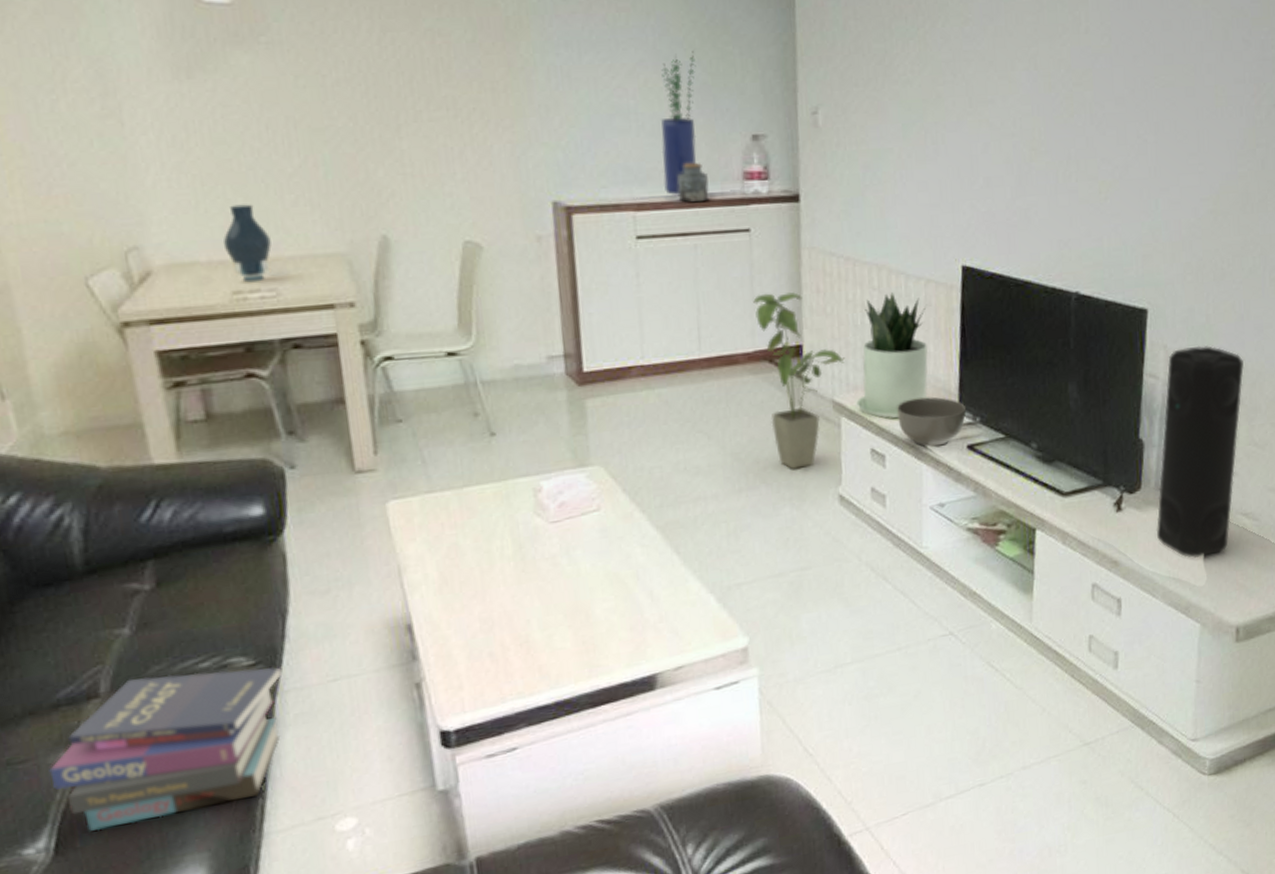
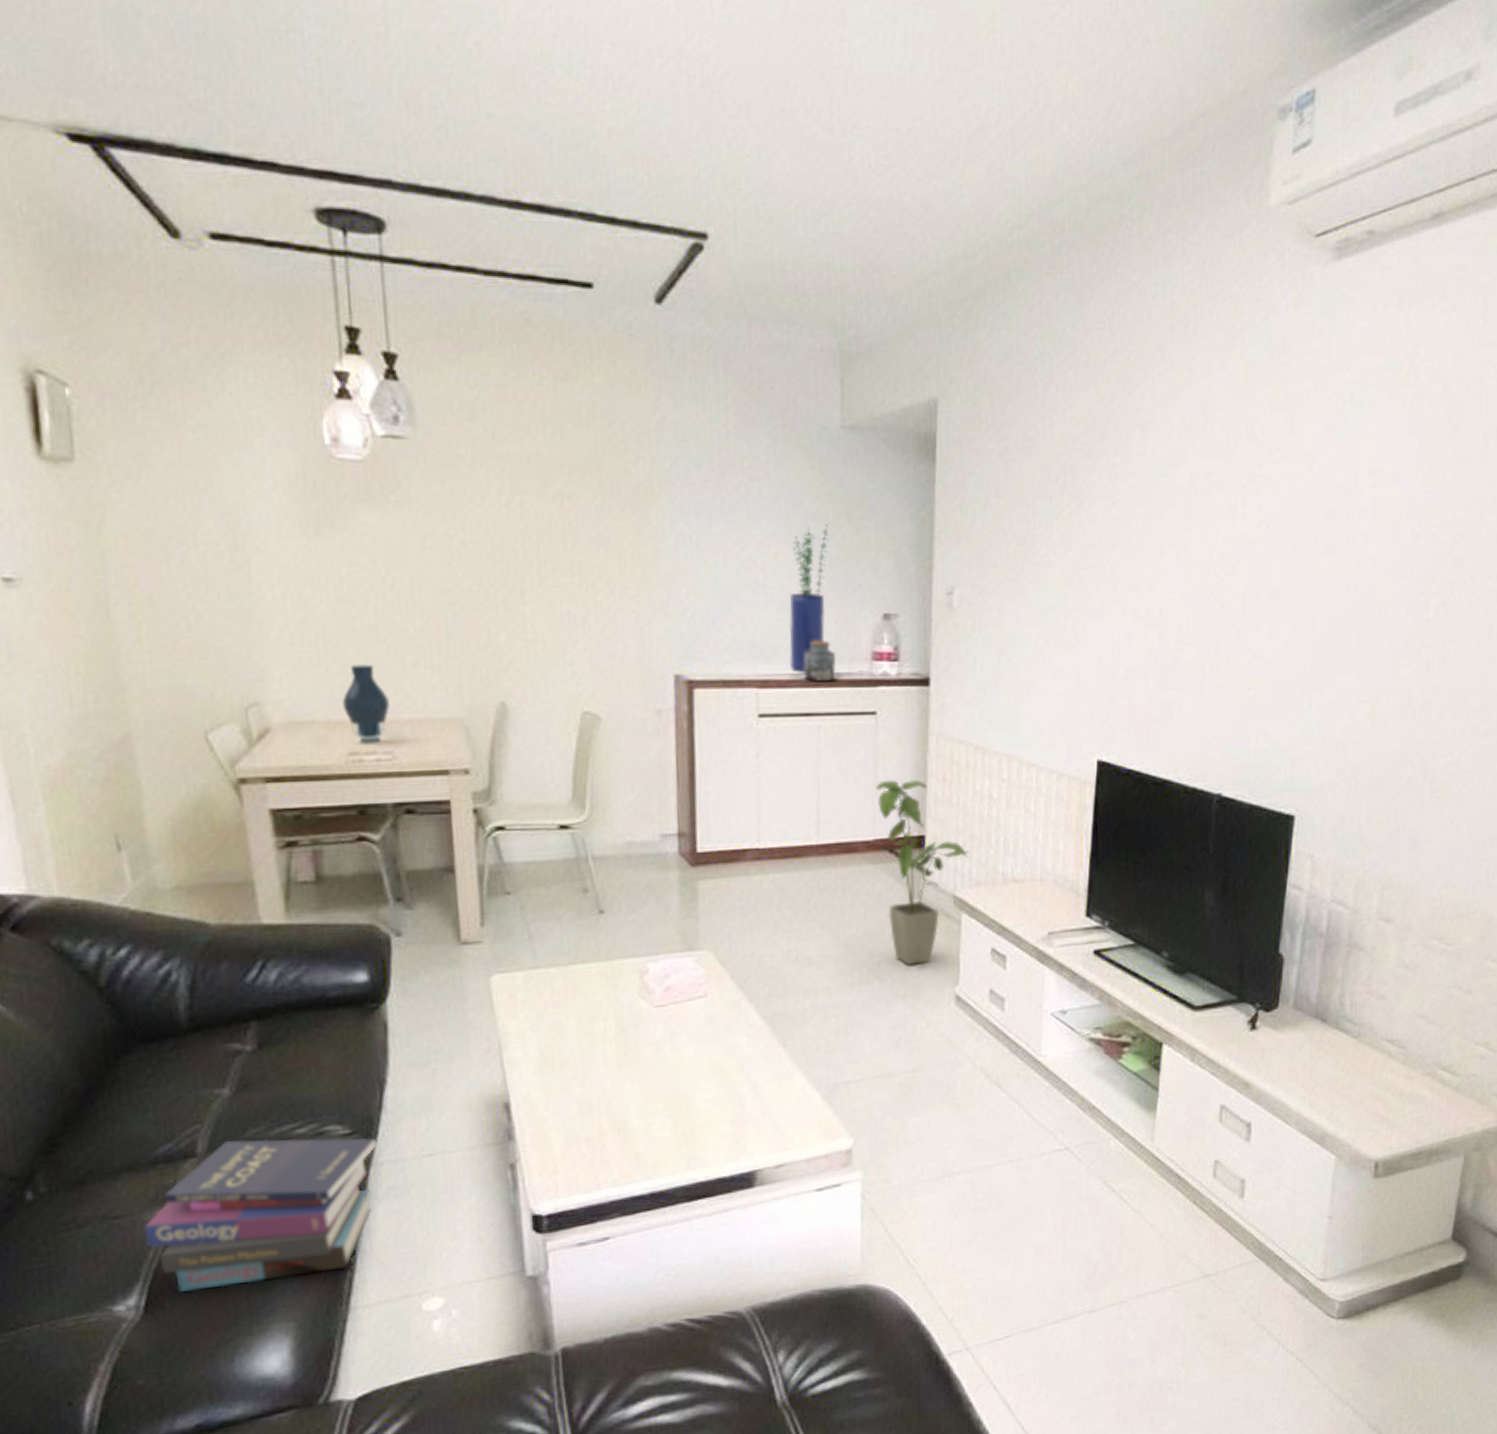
planter: present [856,293,929,419] -> none [979,785,1058,918]
bowl: present [897,396,967,447] -> none [1021,897,1095,950]
speaker: present [1156,345,1244,558] -> none [1292,857,1396,1085]

